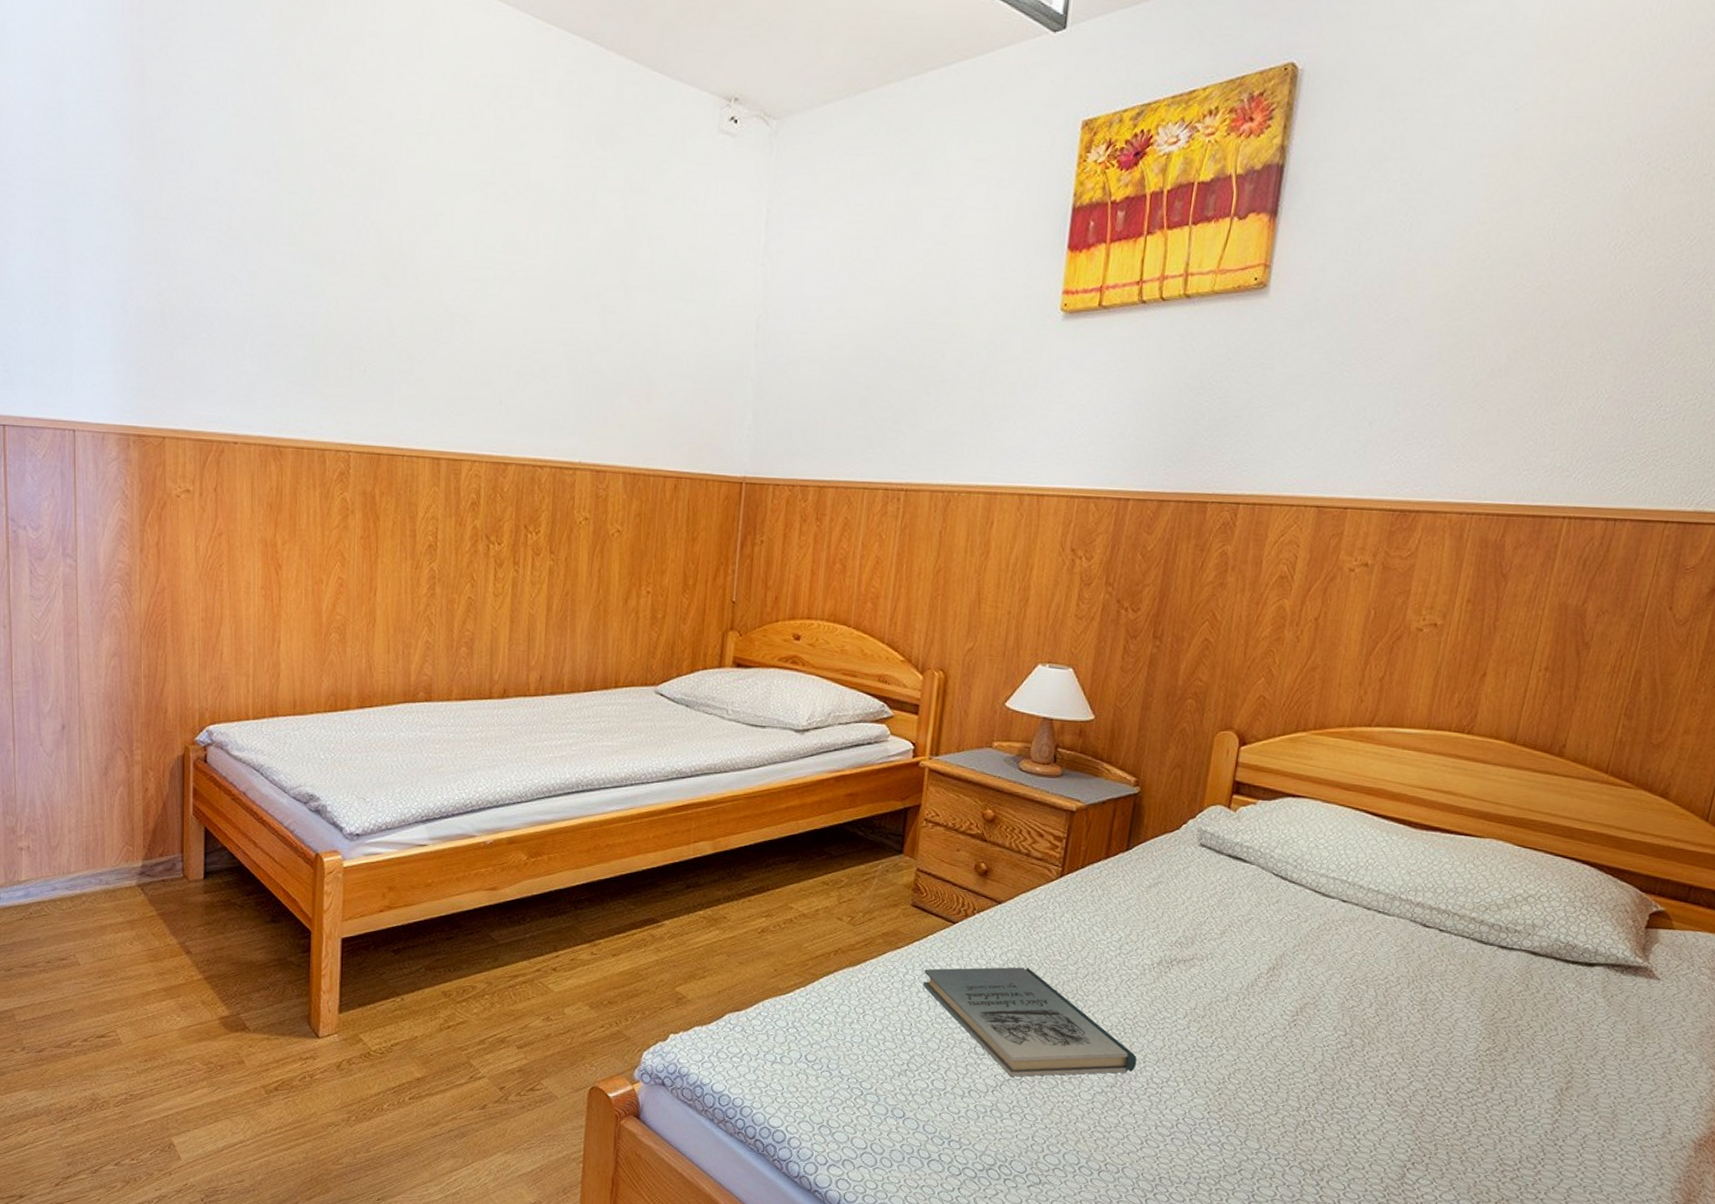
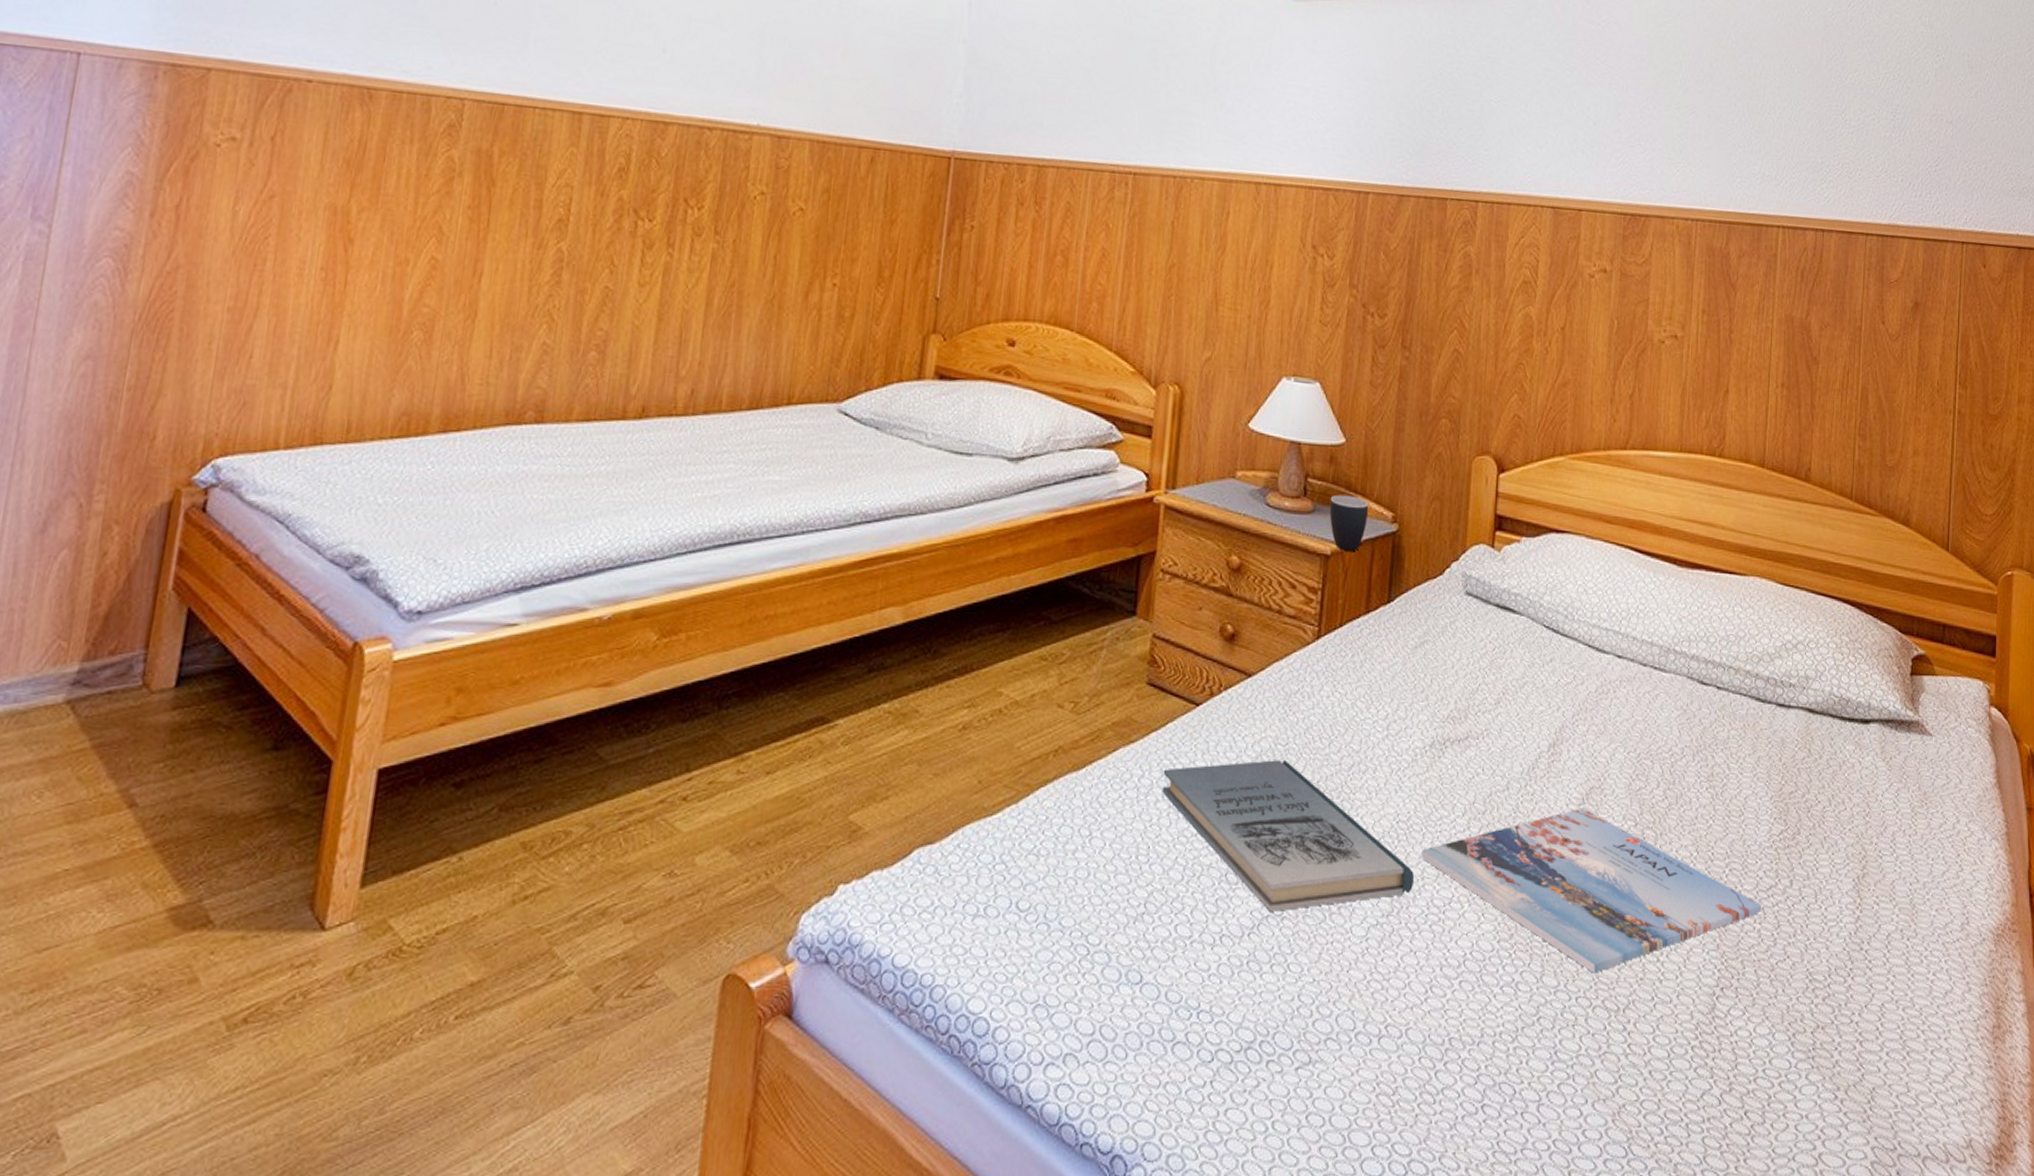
mug: none [1076,762,1114,808] -> present [1329,495,1369,551]
magazine: none [1144,1018,1460,1142] -> present [1421,807,1761,973]

